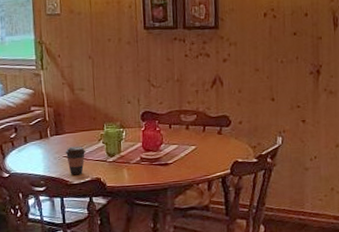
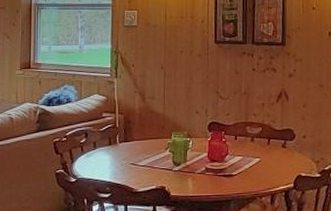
coffee cup: present [65,146,86,176] -> none [132,153,153,183]

